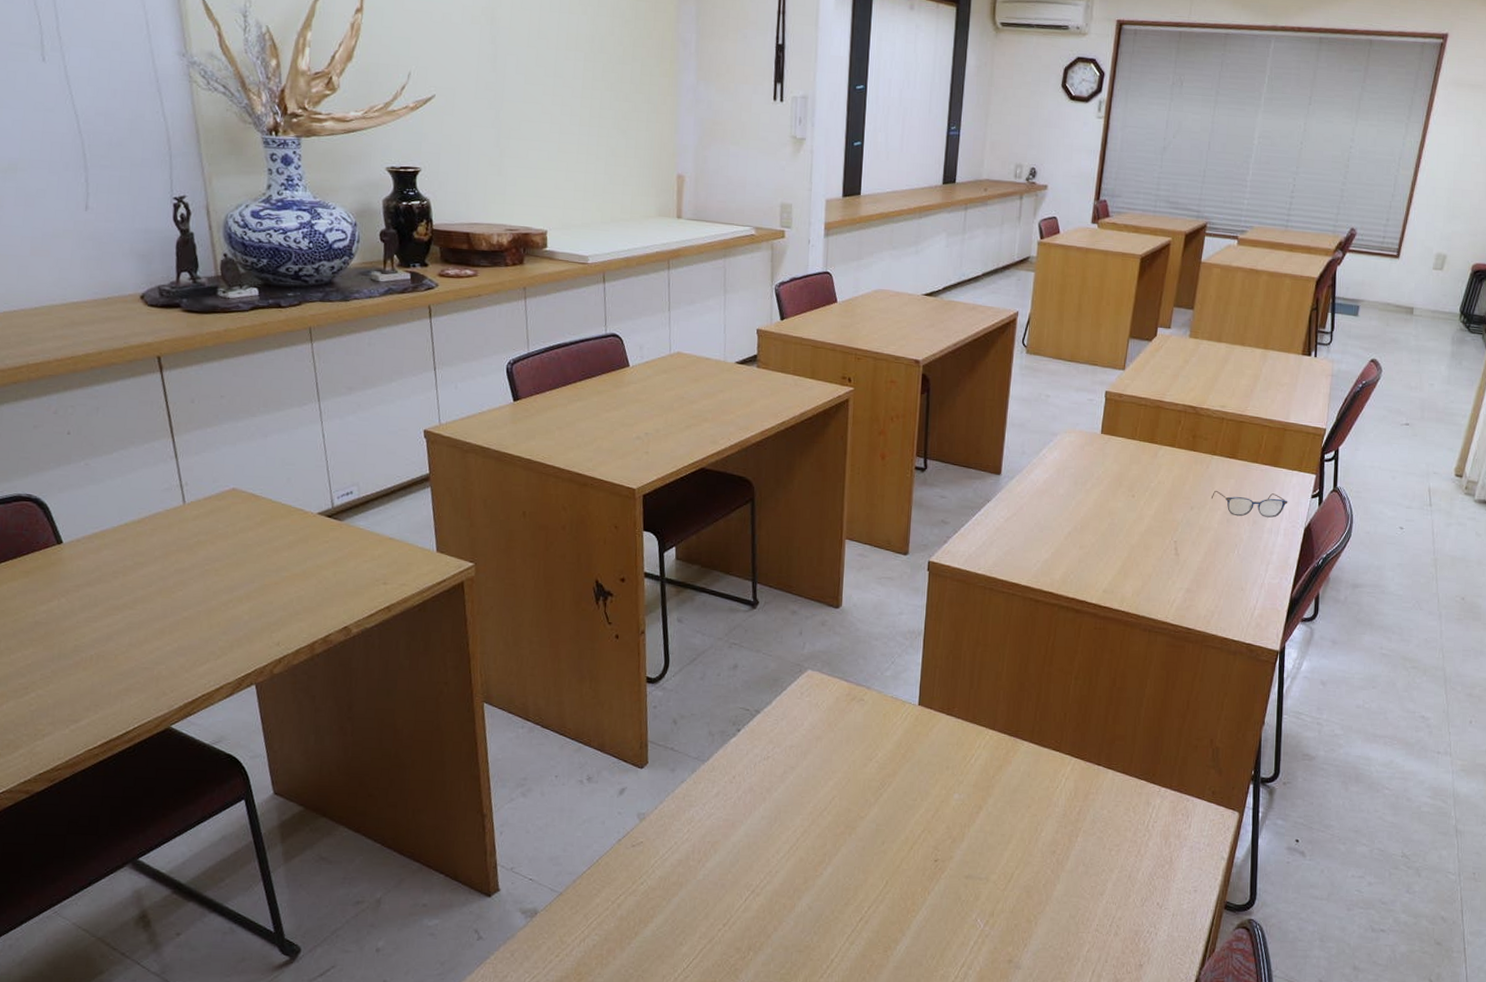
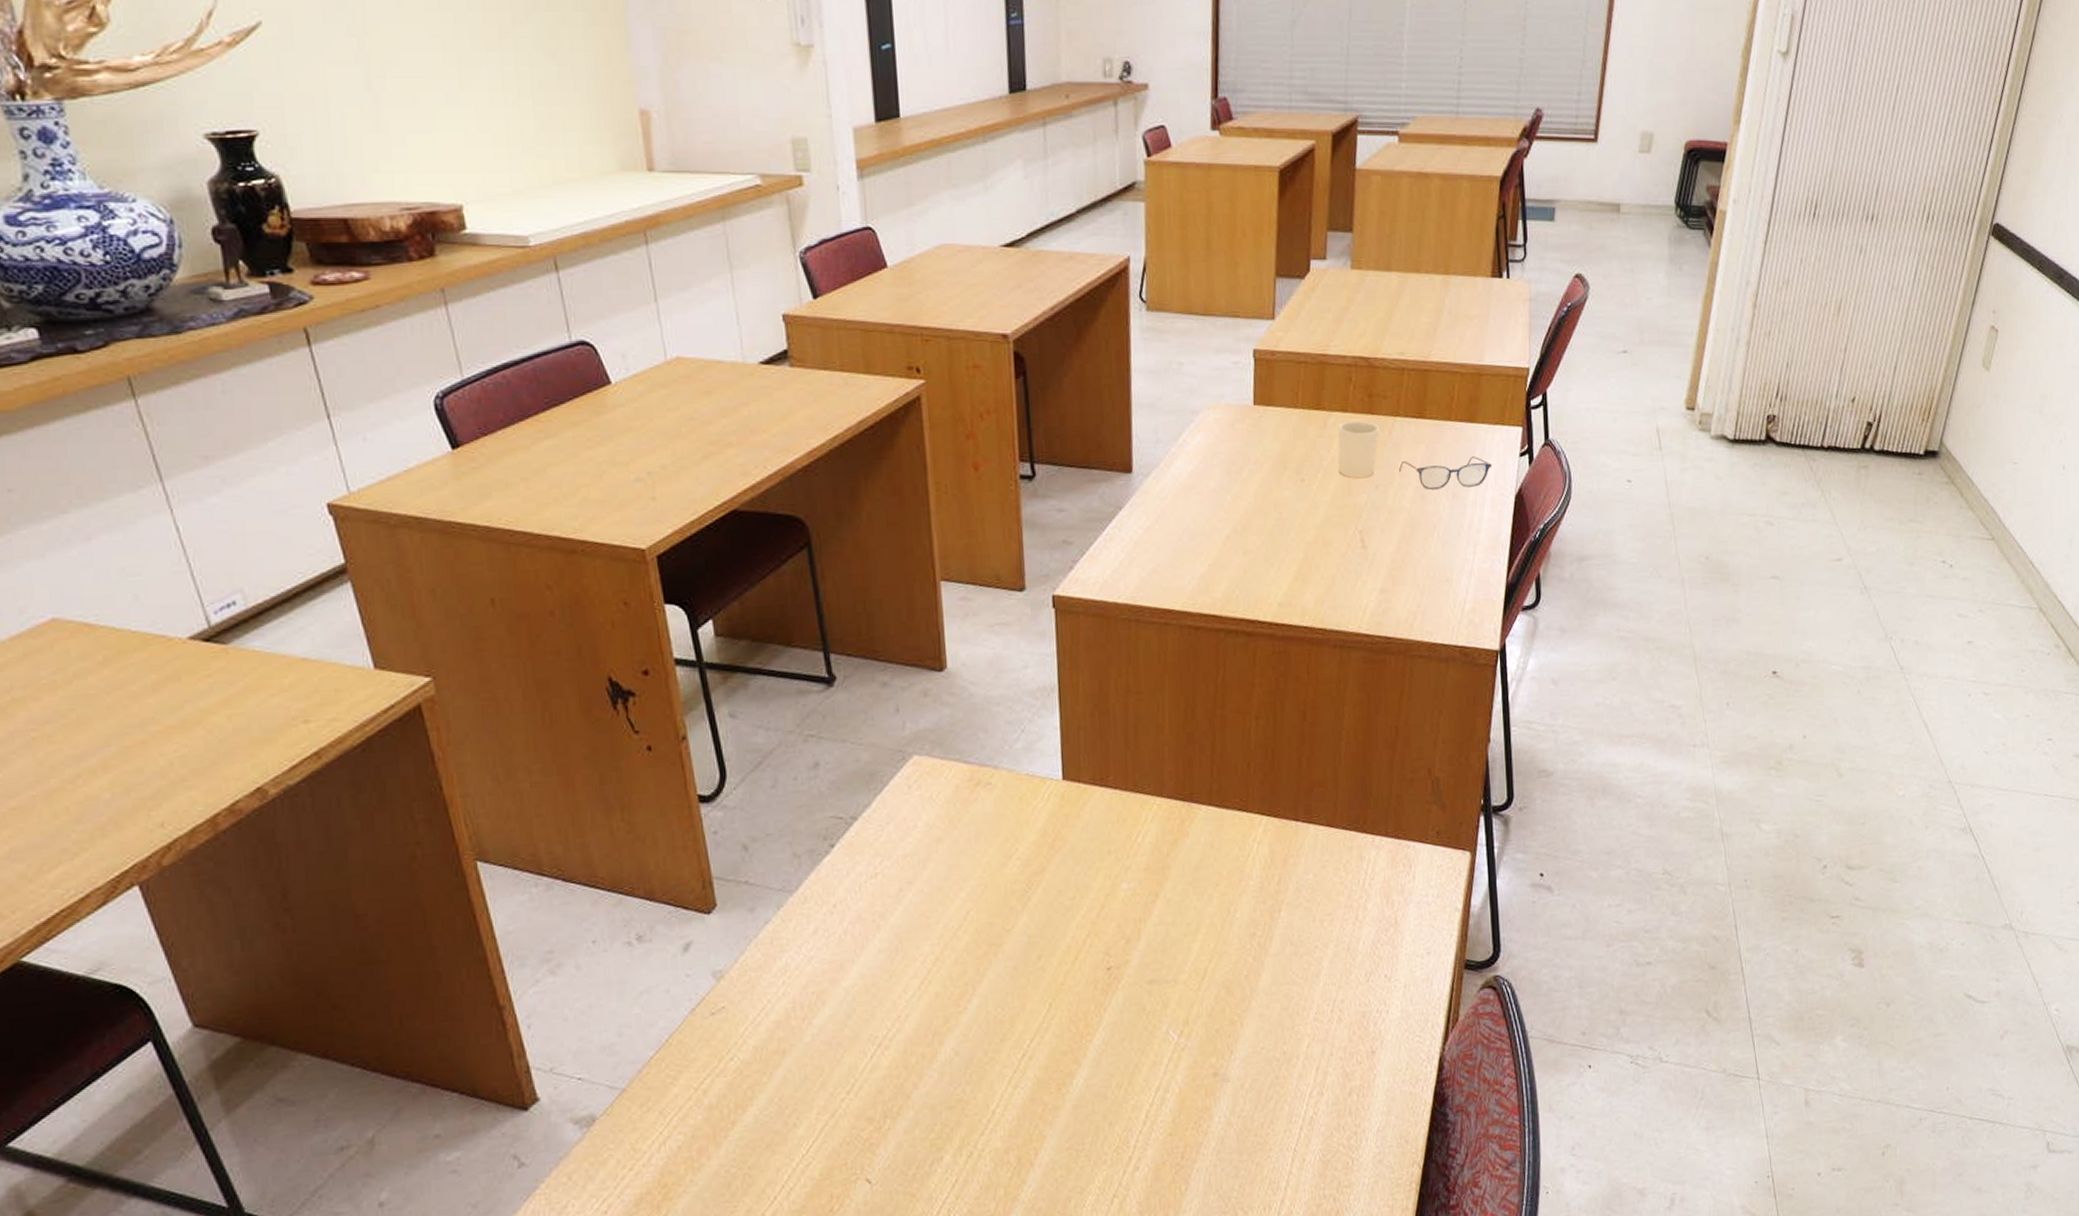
mug: none [1162,454,1199,501] -> present [1338,420,1379,479]

